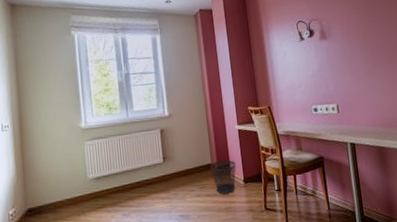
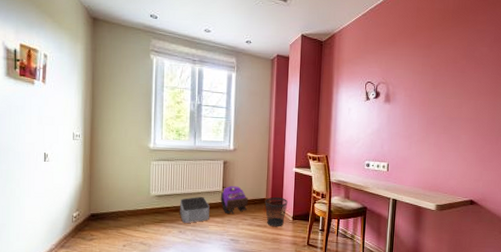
storage bin: none [120,172,153,204] -> present [180,197,210,223]
backpack: none [162,154,194,187] -> present [220,186,249,215]

